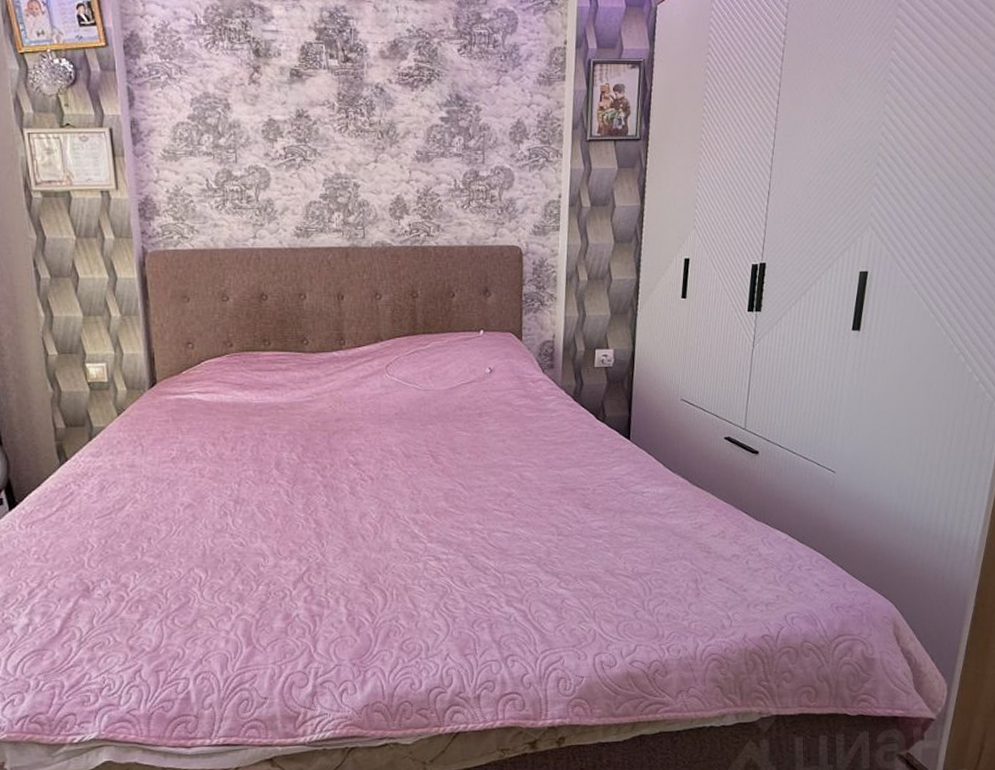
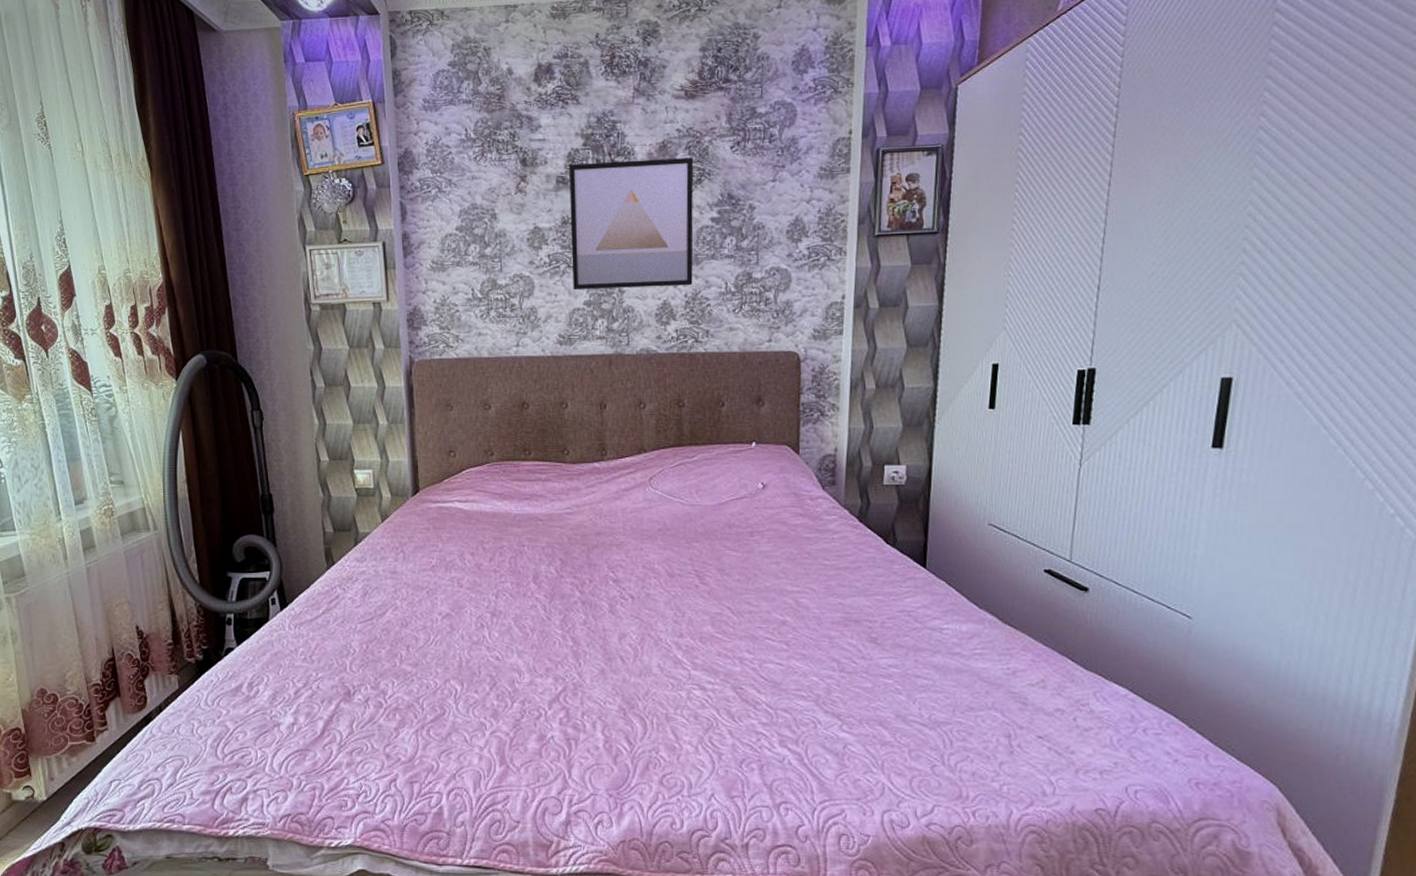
wall art: none [302,57,424,184] -> present [568,158,694,291]

